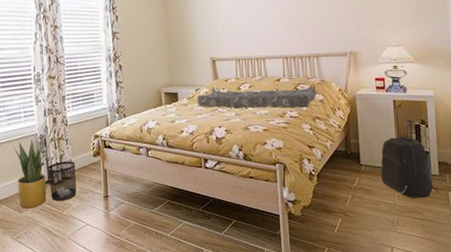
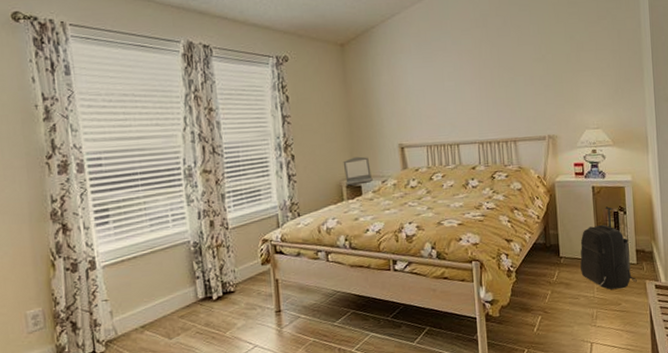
planter: present [13,139,47,209] -> none [158,247,204,333]
waste bin: present [48,161,77,202] -> none [204,271,242,322]
laptop: none [162,67,188,93] -> present [343,156,373,186]
seat cushion: present [197,83,320,109] -> none [384,171,518,202]

